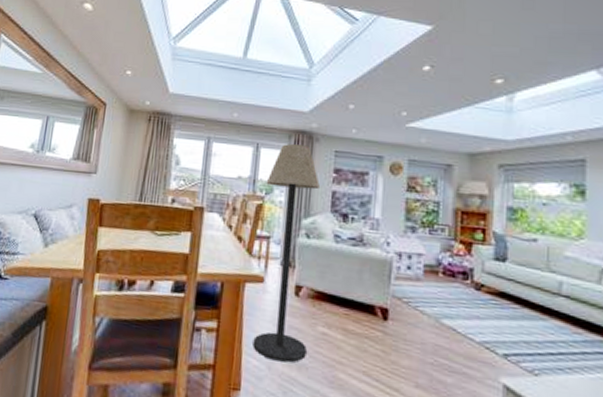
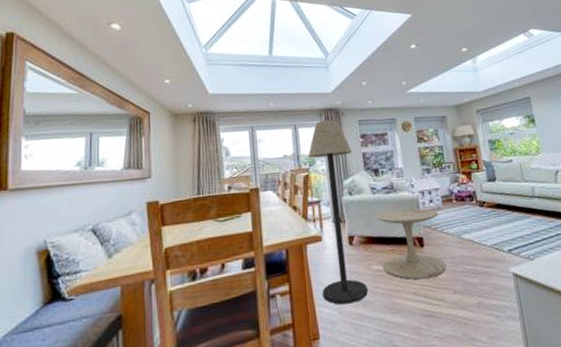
side table: none [329,266,415,361] -> present [376,208,446,280]

